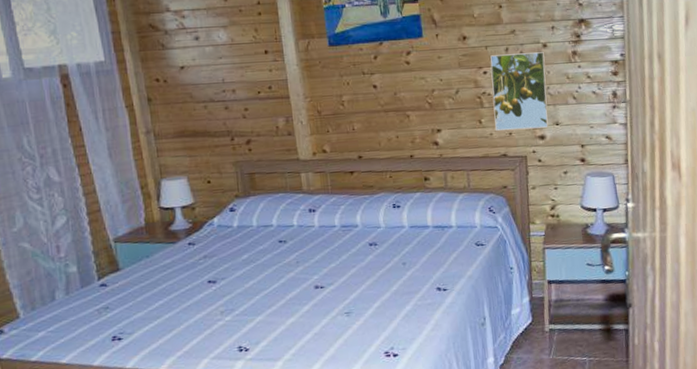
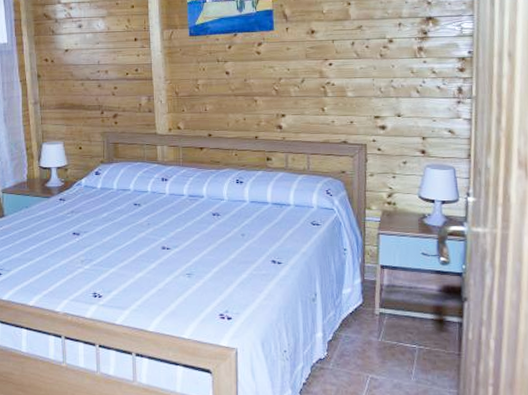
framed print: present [490,51,548,131] -> none [336,46,390,120]

